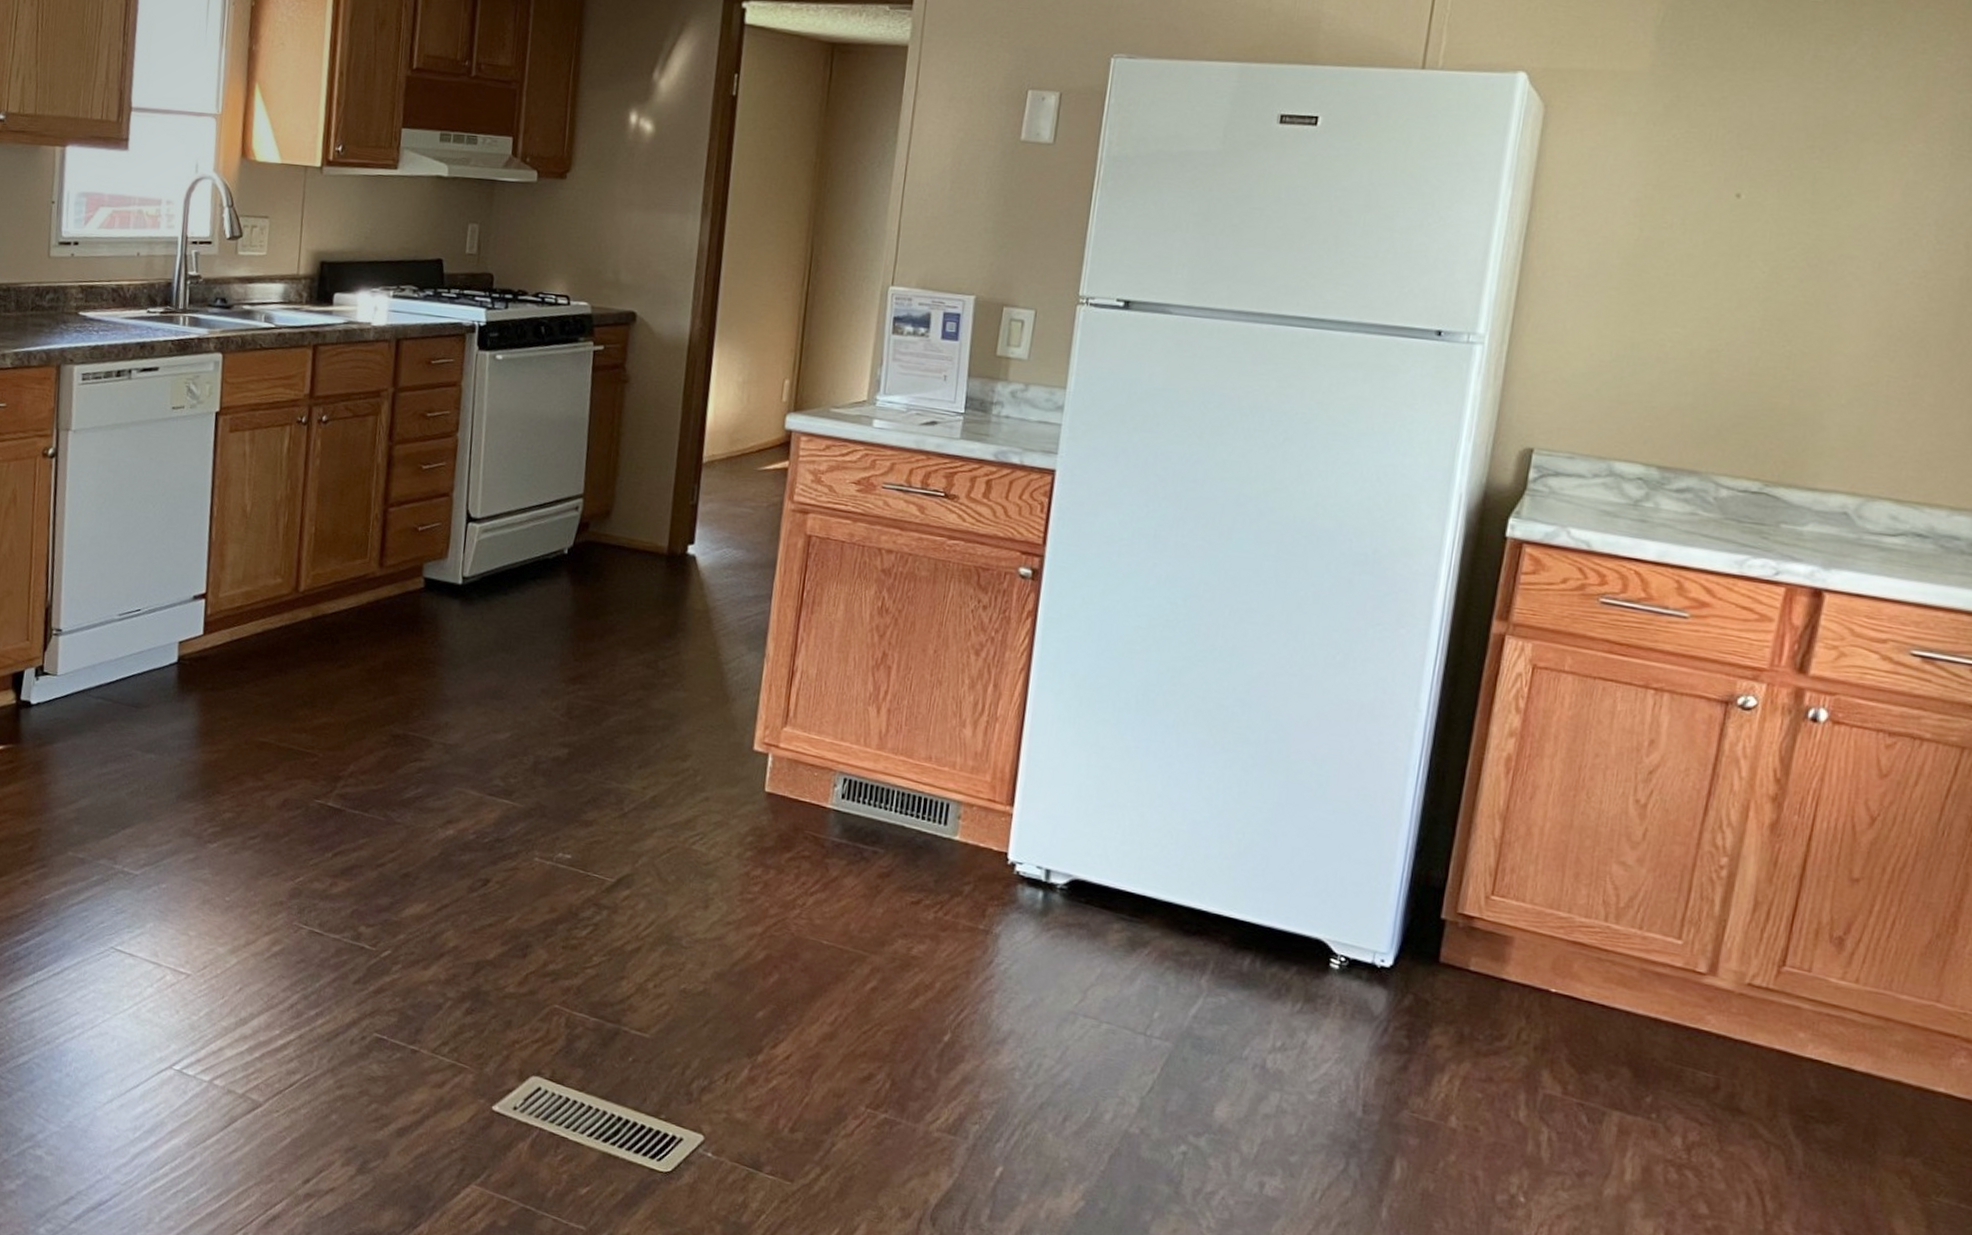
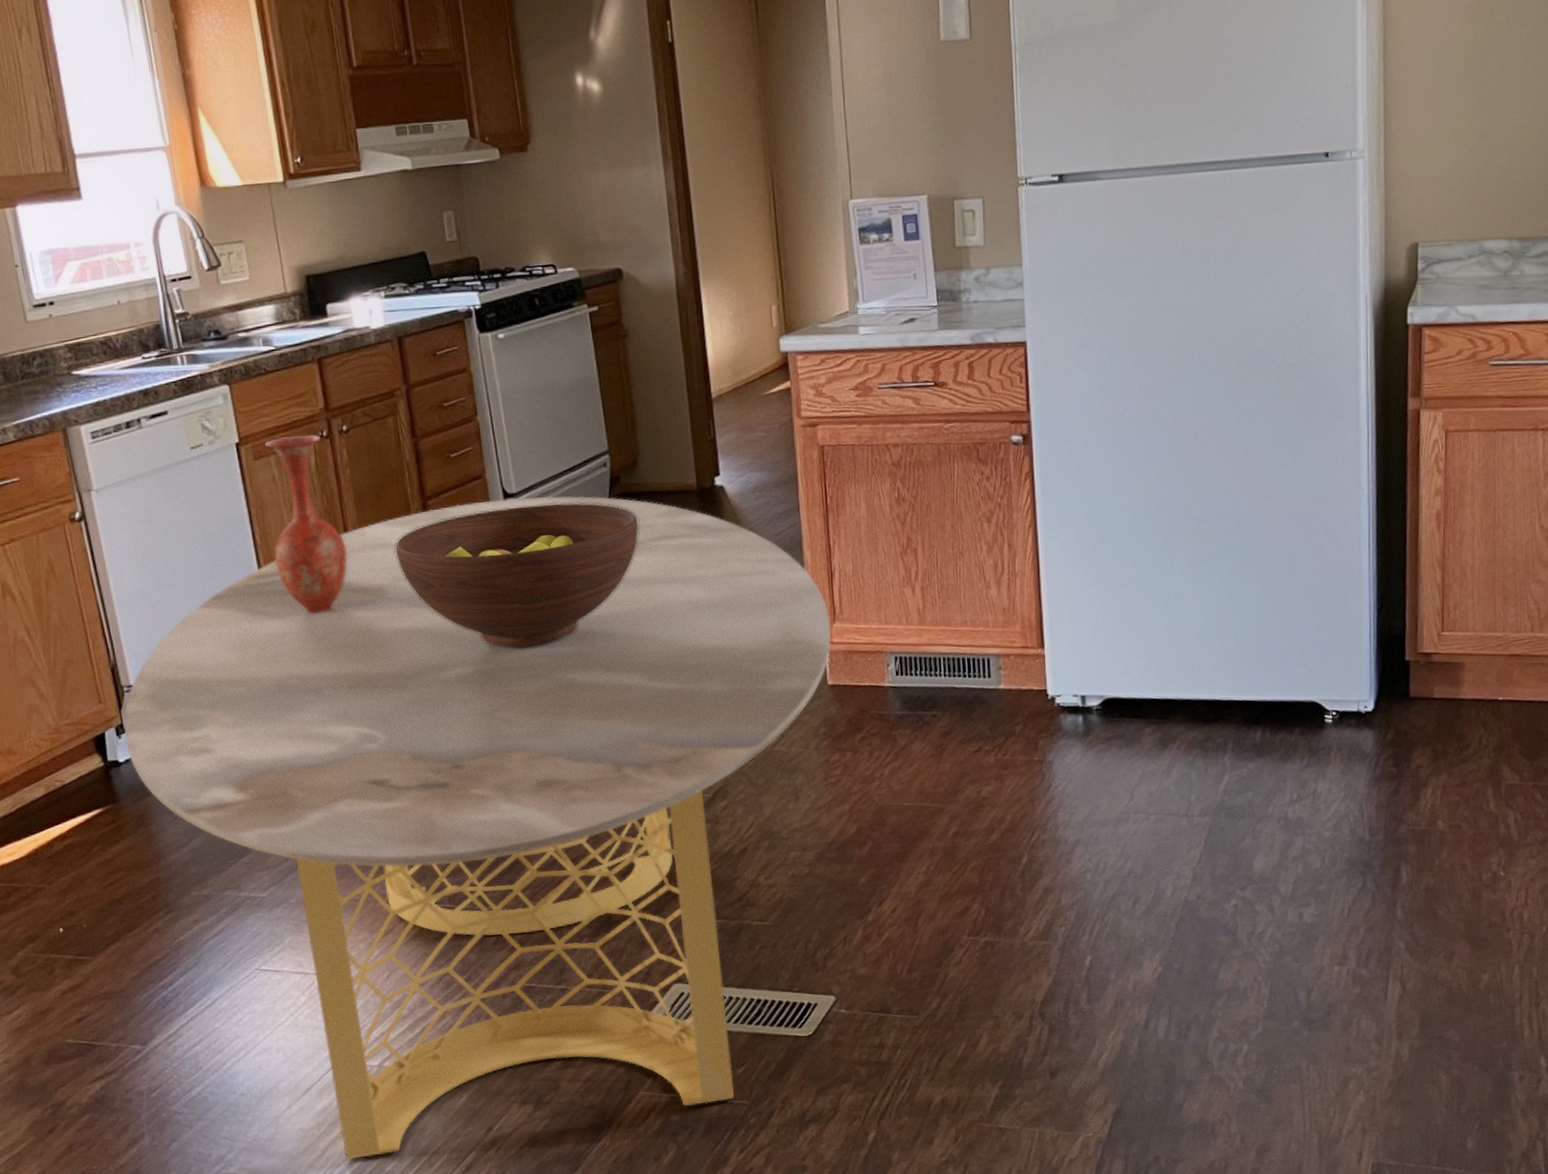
dining table: none [41,517,782,1220] -> present [123,495,831,1159]
vase: none [226,415,299,599] -> present [264,434,348,614]
fruit bowl: none [345,529,599,680] -> present [395,503,639,647]

